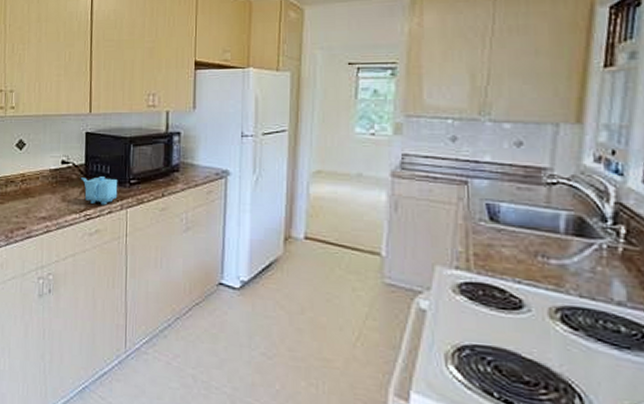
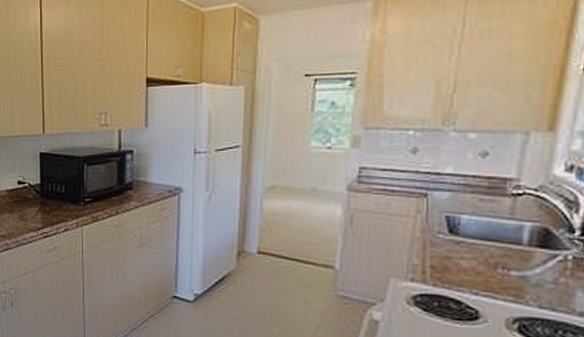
teapot: present [81,176,118,205] -> none [37,196,73,223]

